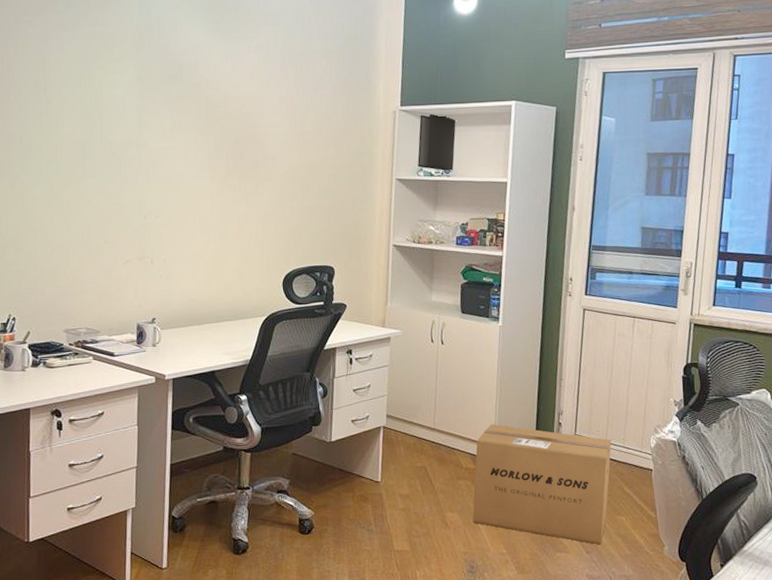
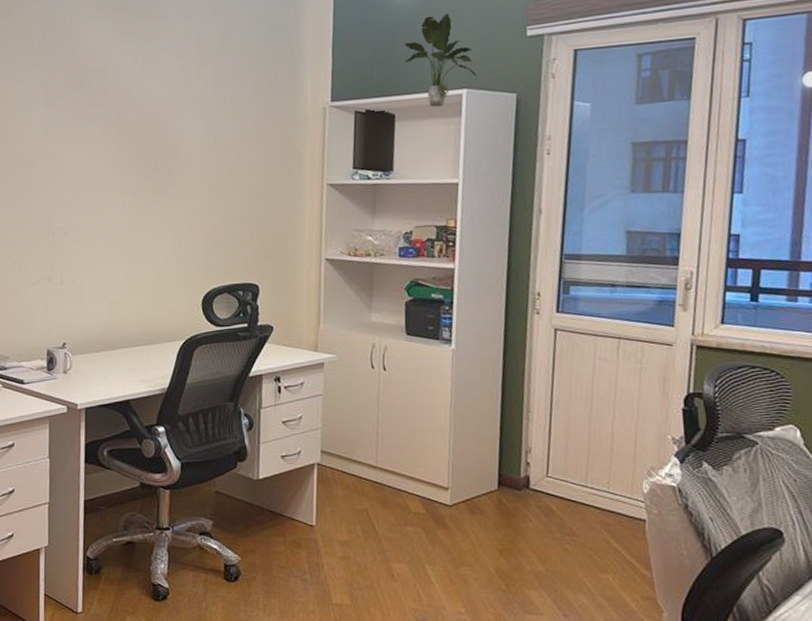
potted plant: none [464,34,524,115] -> present [404,13,477,107]
box: present [472,424,612,545] -> none [423,462,593,607]

